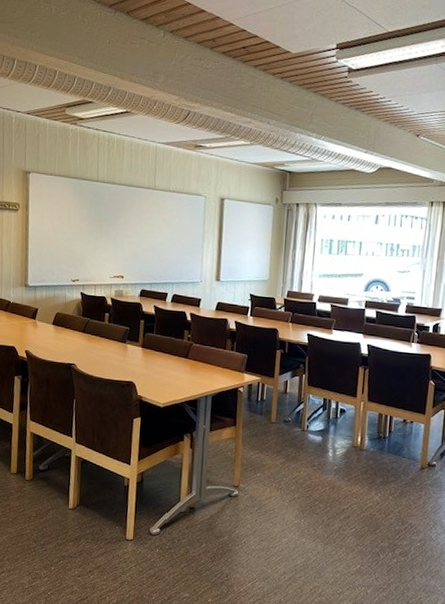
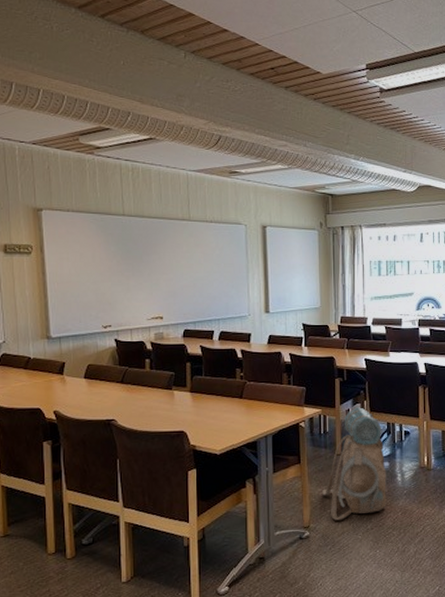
backpack: none [254,379,318,485] -> present [322,407,388,521]

